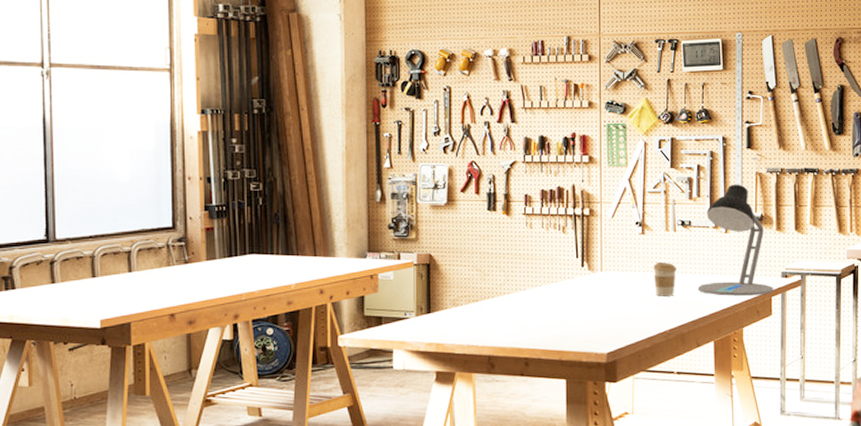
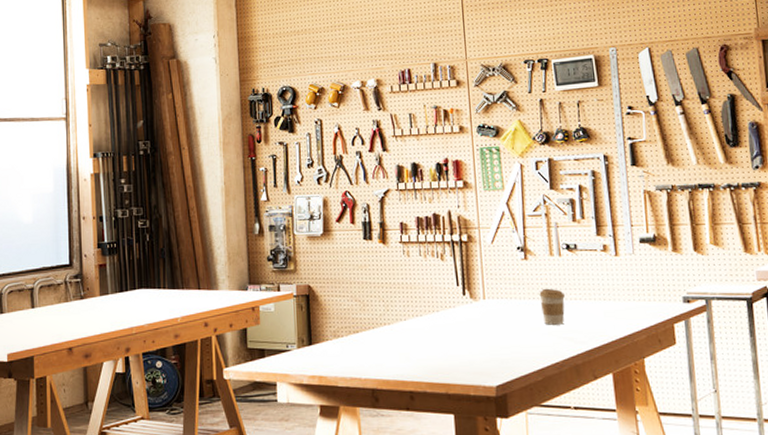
desk lamp: present [697,184,774,296] -> none [589,203,676,324]

